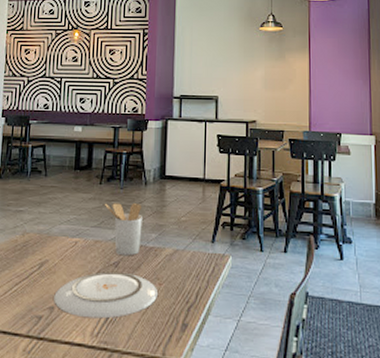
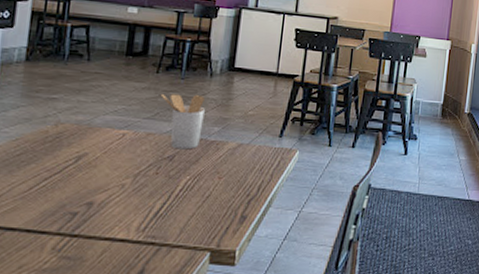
plate: present [54,271,158,319] -> none [93,165,217,213]

